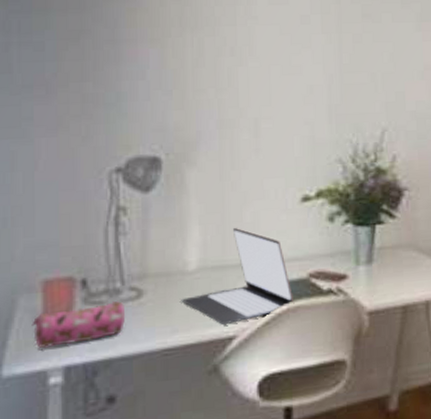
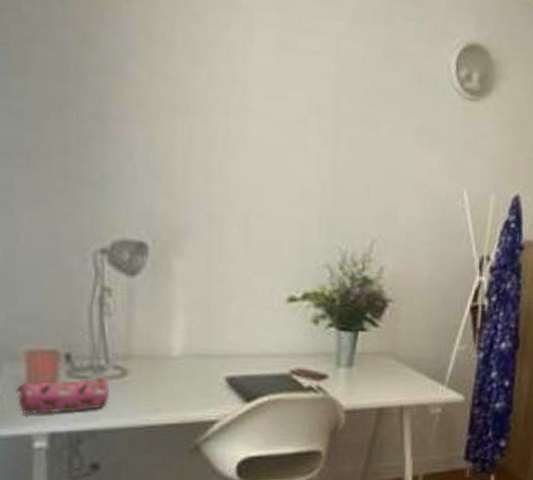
laptop: present [181,227,295,324] -> none [165,319,276,409]

